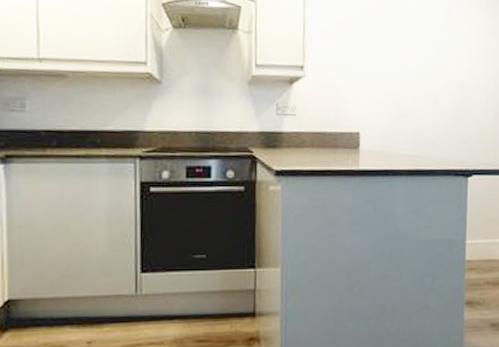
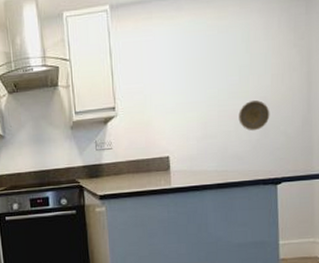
decorative plate: none [435,82,466,116] -> present [238,100,270,131]

